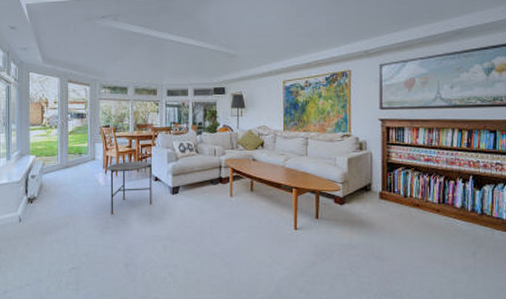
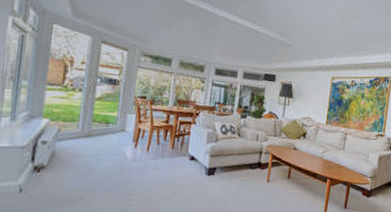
side table: present [107,161,152,214] -> none [136,136,189,191]

